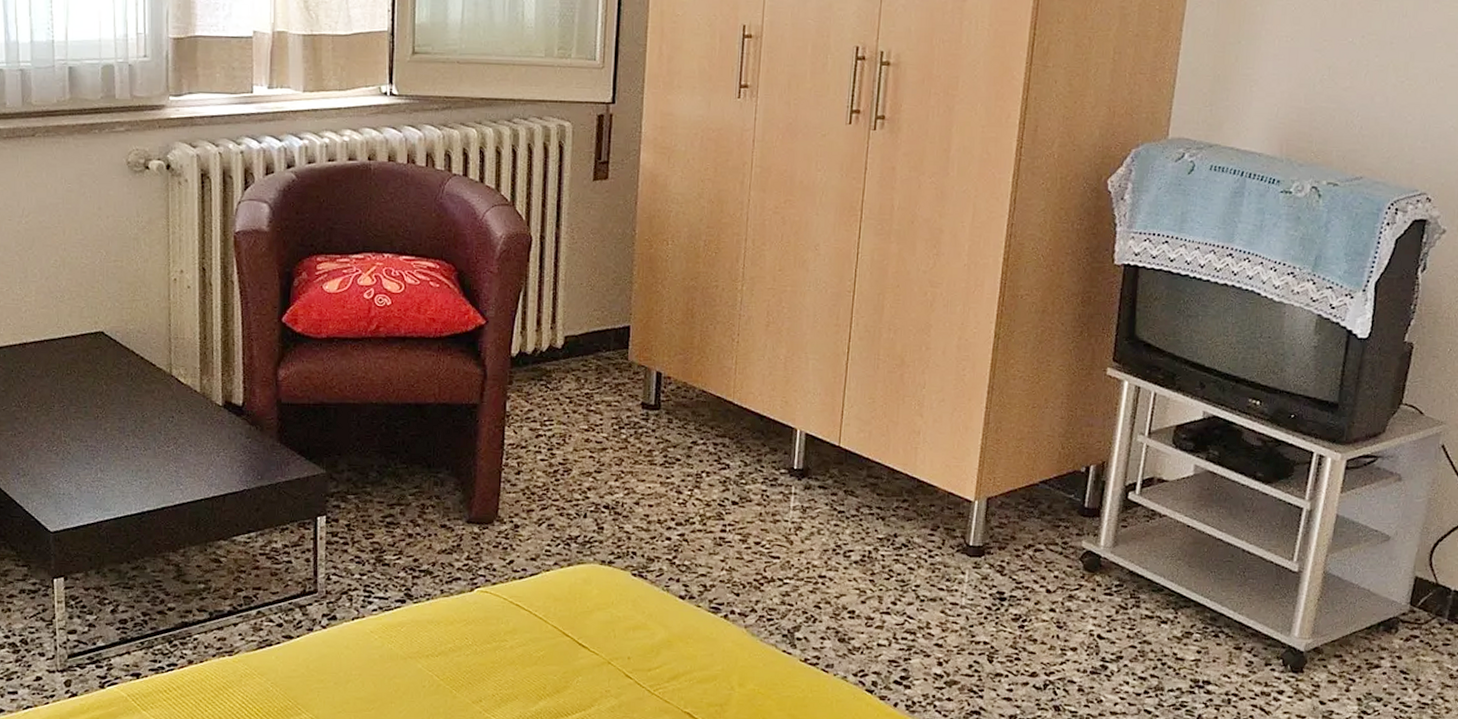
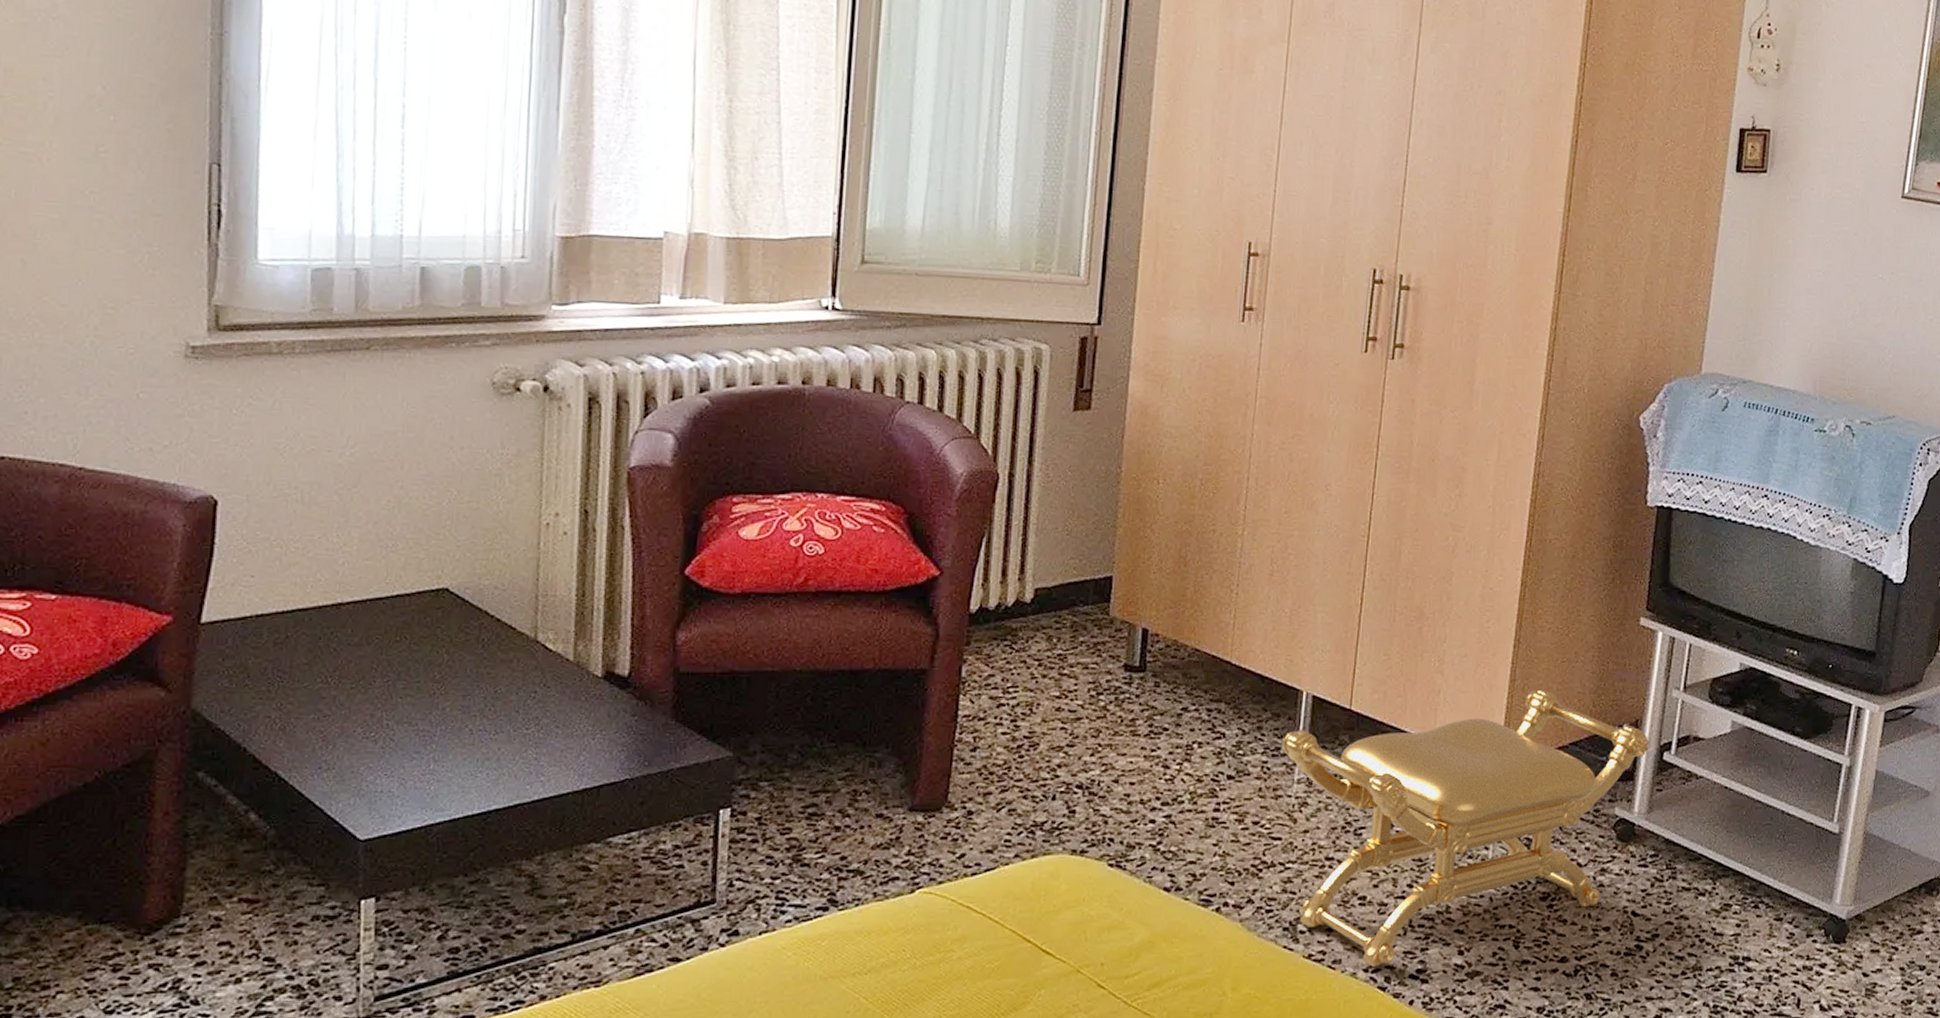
stool: none [779,432,1116,672] -> present [1282,689,1651,967]

